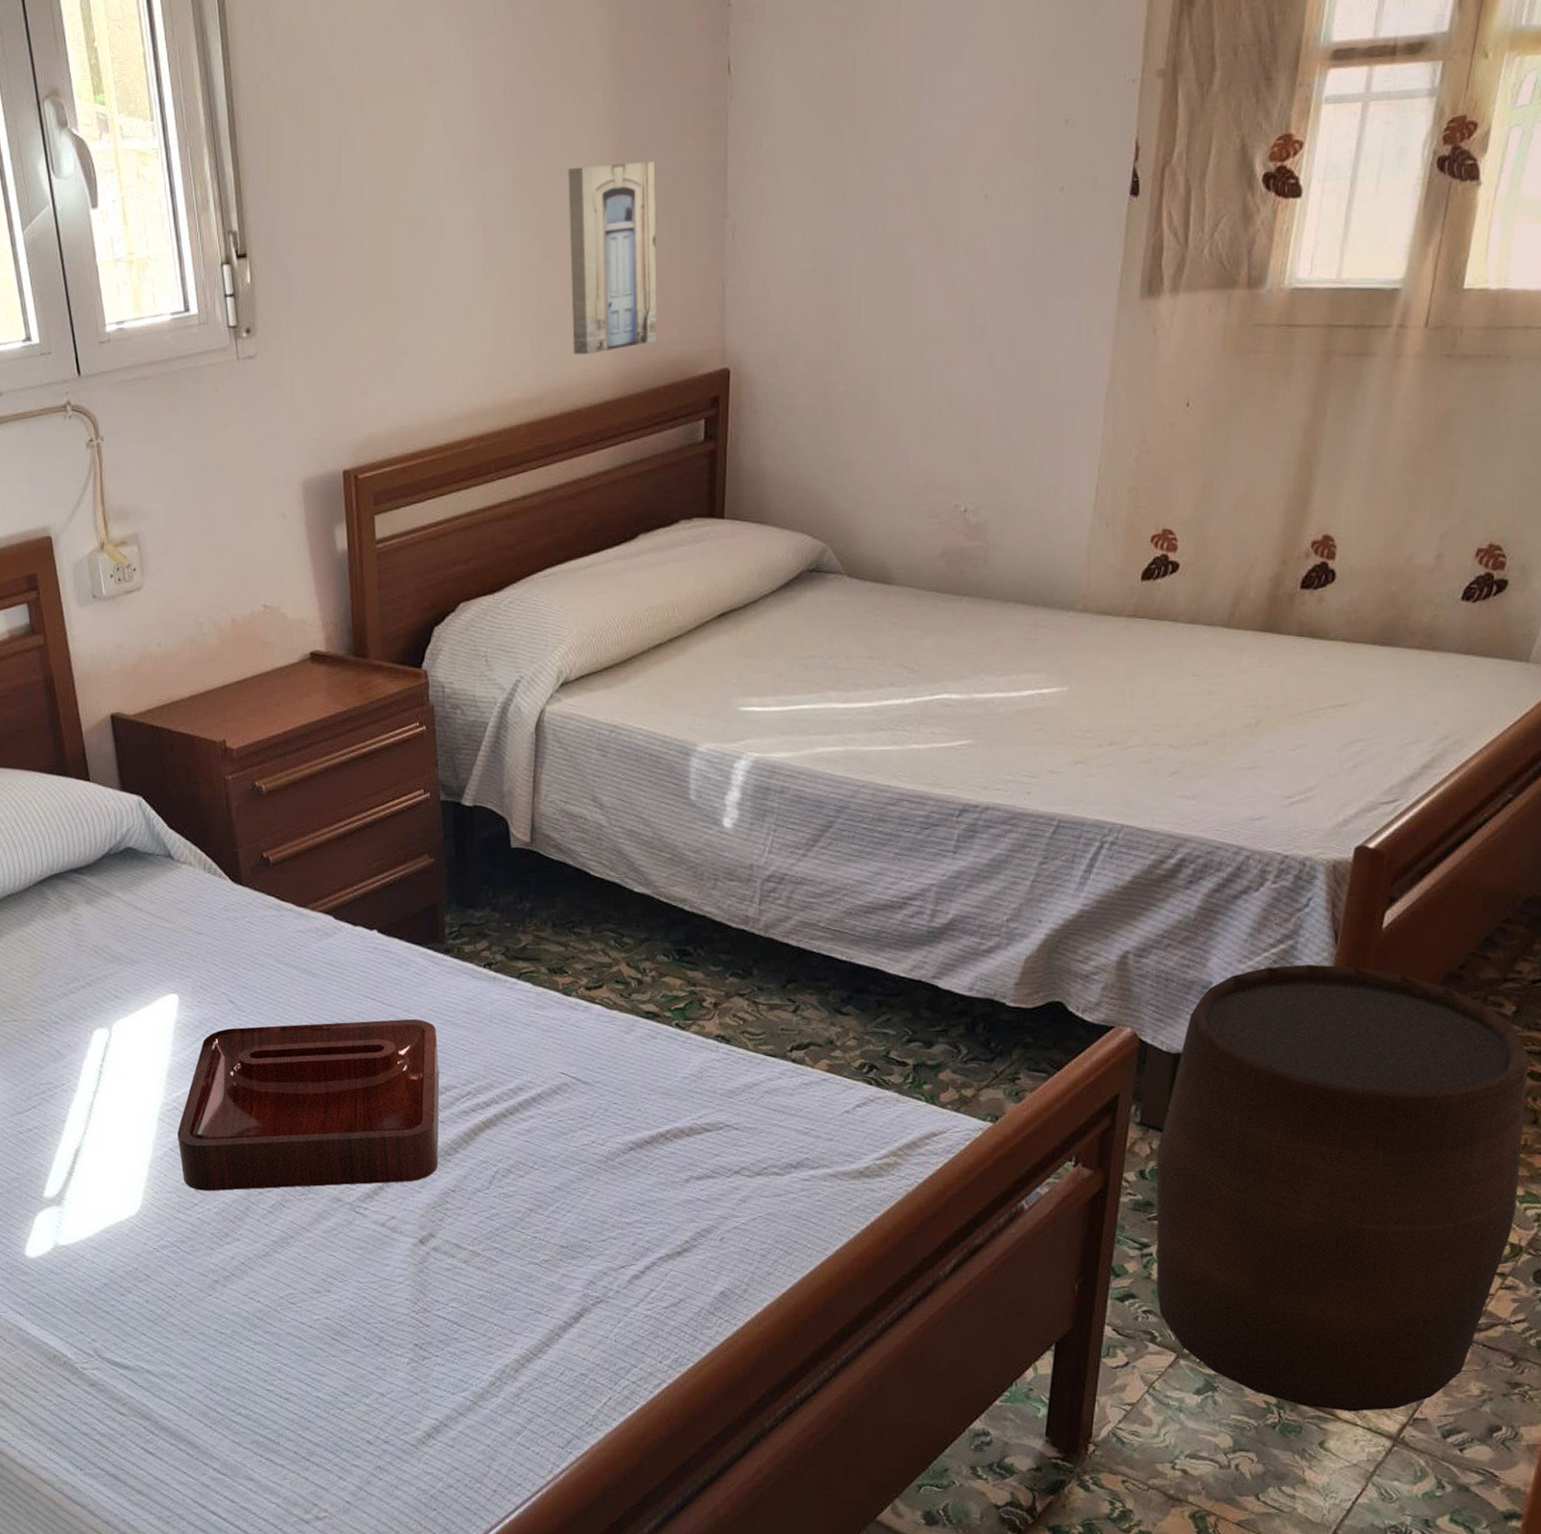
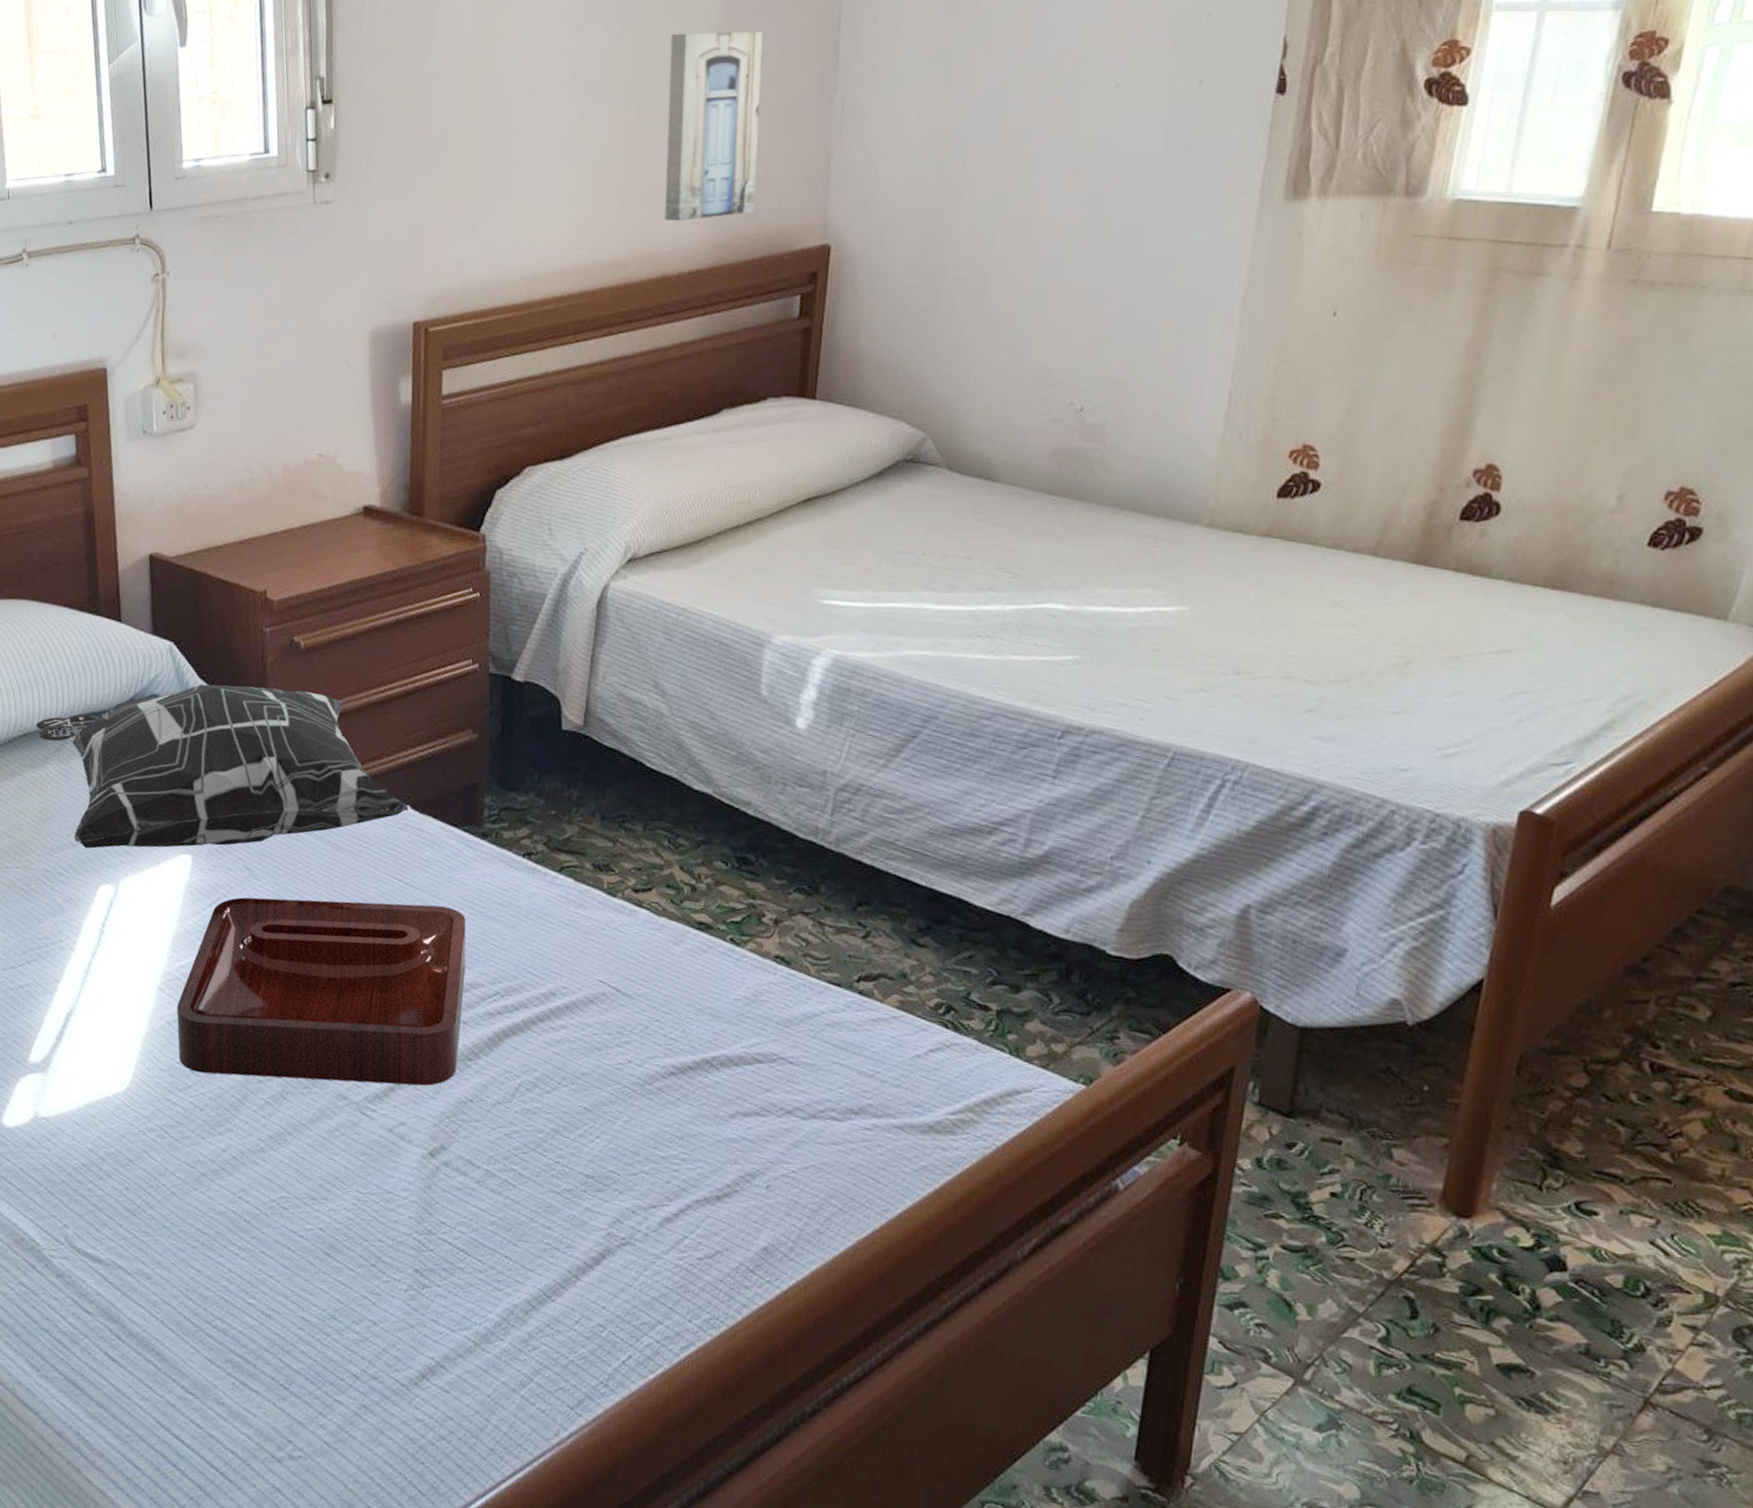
decorative pillow: none [17,832,375,997] -> present [35,684,408,849]
stool: present [1156,964,1530,1412] -> none [1272,938,1728,1477]

